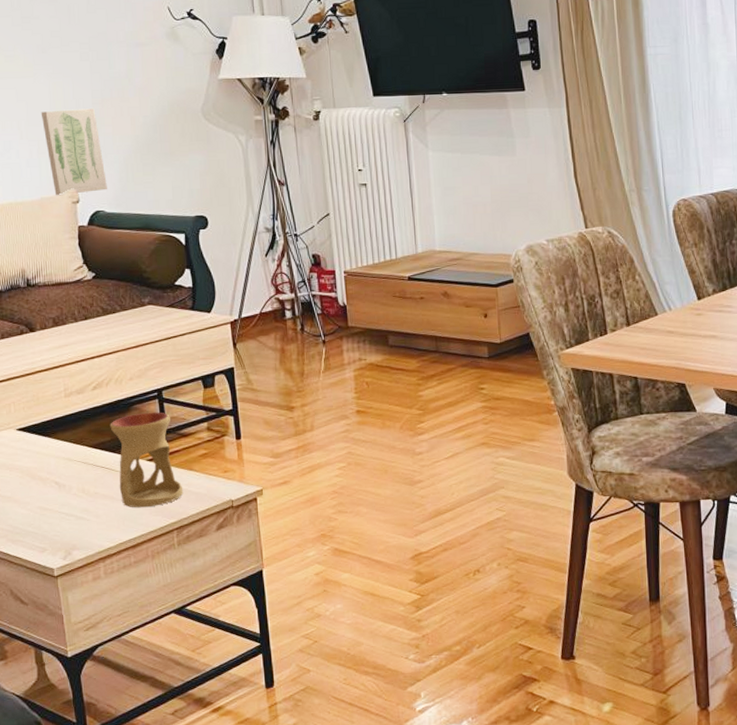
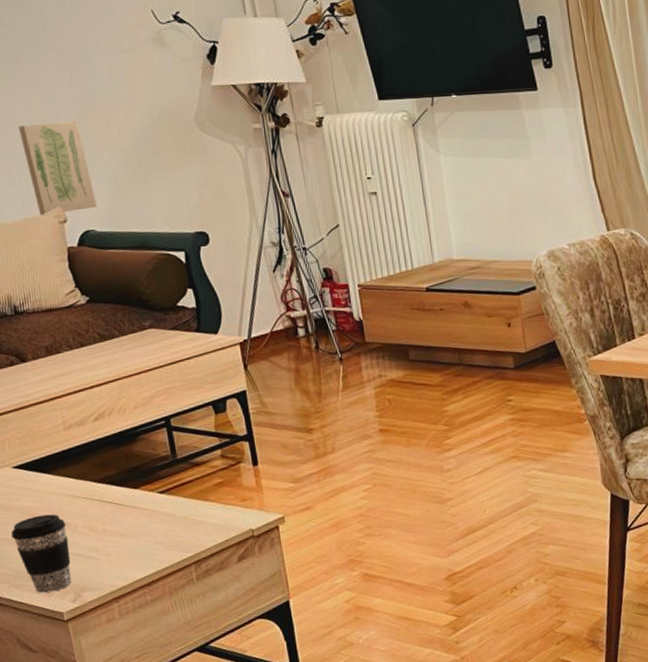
coffee cup: none [12,475,64,549] -> present [11,514,72,593]
oil burner: present [110,412,184,508] -> none [115,441,200,544]

